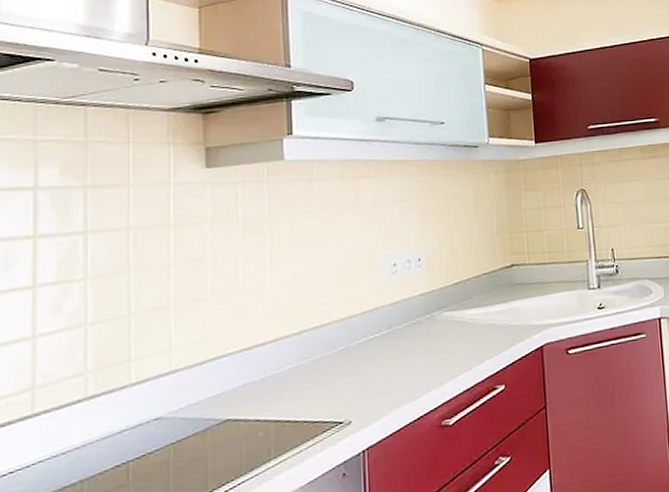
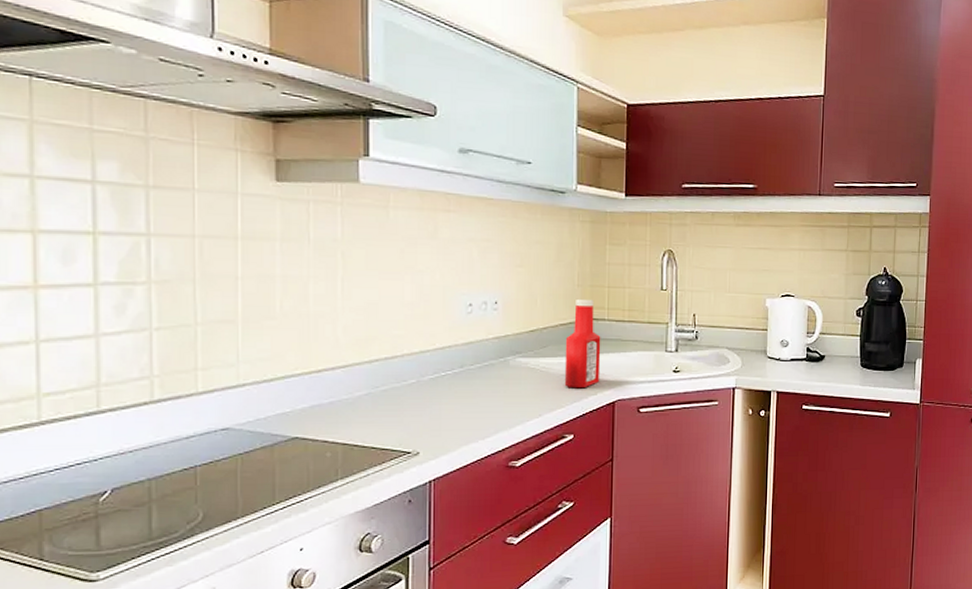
ketchup bottle: none [489,245,527,337] -> present [564,298,601,389]

